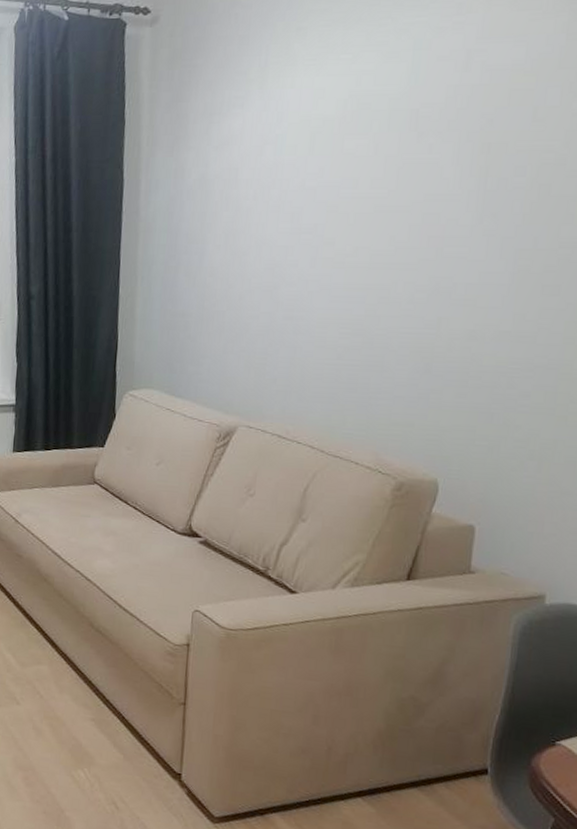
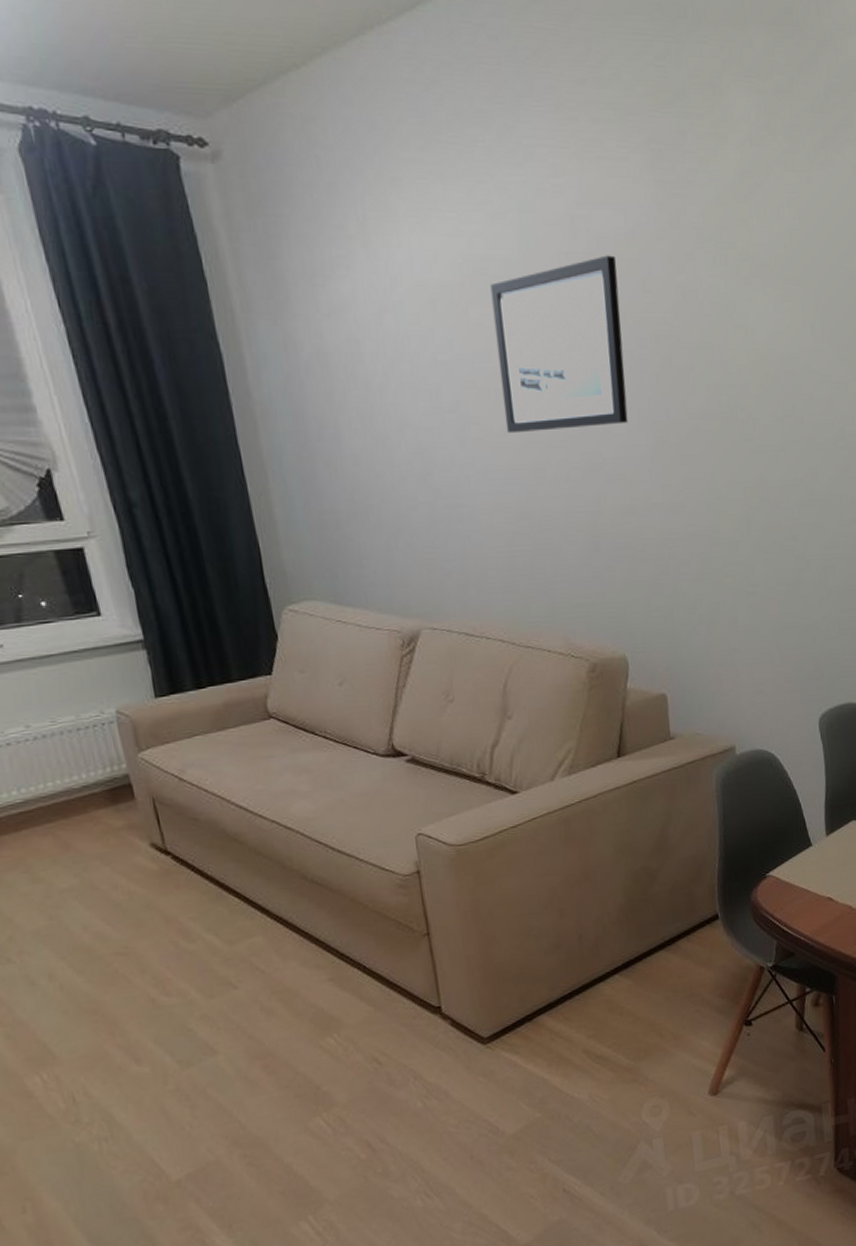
wall art: none [358,86,509,255] -> present [490,255,629,434]

